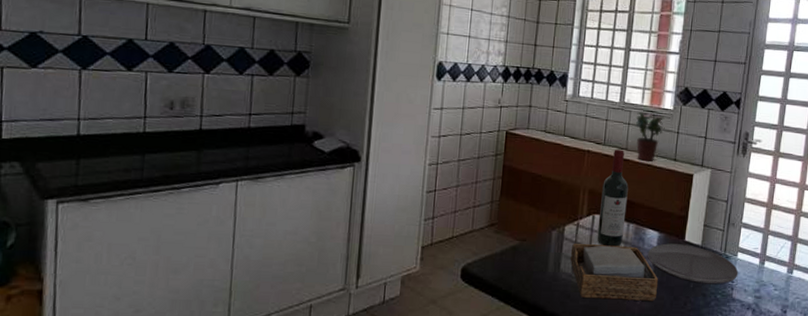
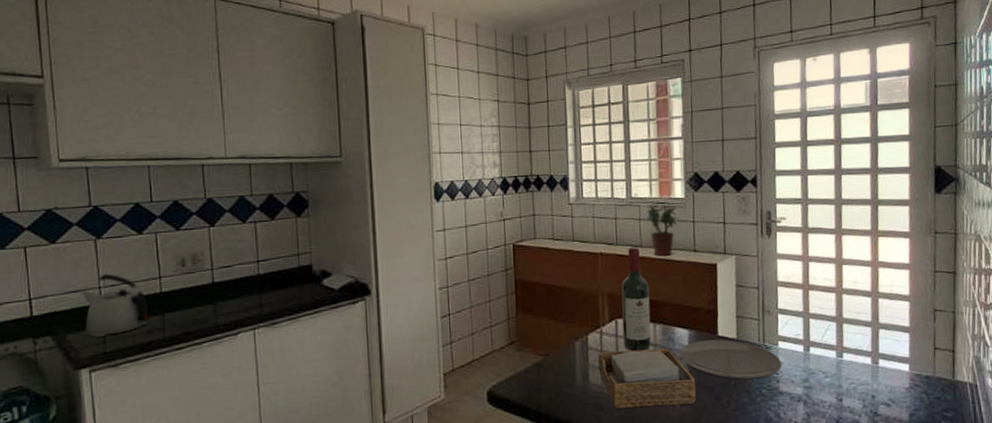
kettle: none [57,105,129,169] -> present [81,273,150,337]

